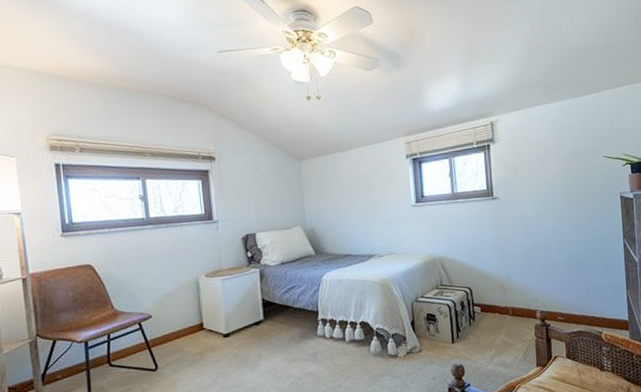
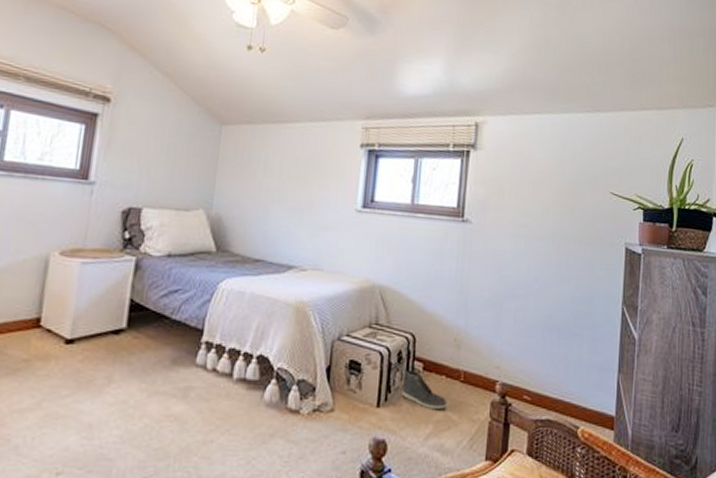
sneaker: none [468,313,503,338] -> present [401,369,447,409]

